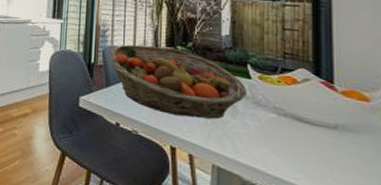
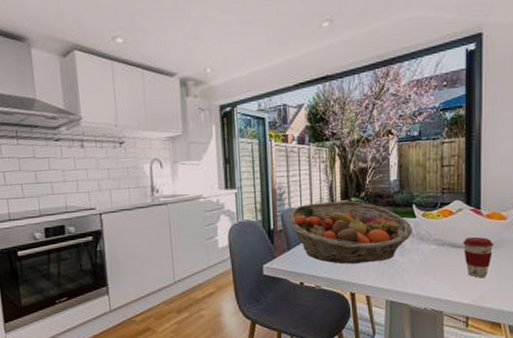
coffee cup: none [310,113,354,167] -> present [462,236,494,278]

